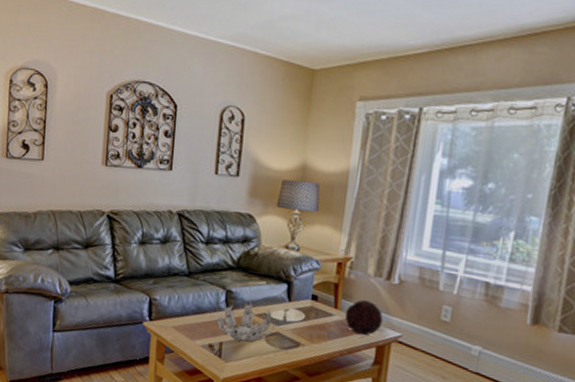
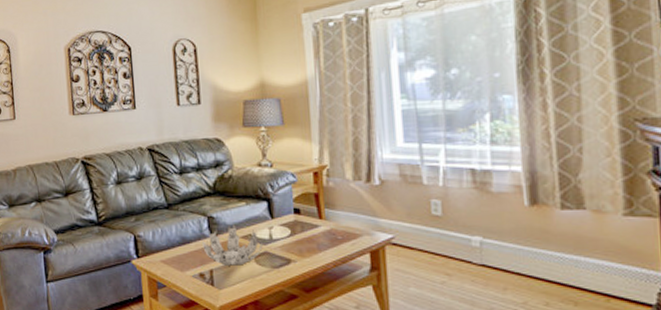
decorative orb: present [344,299,383,335] -> none [330,205,372,241]

